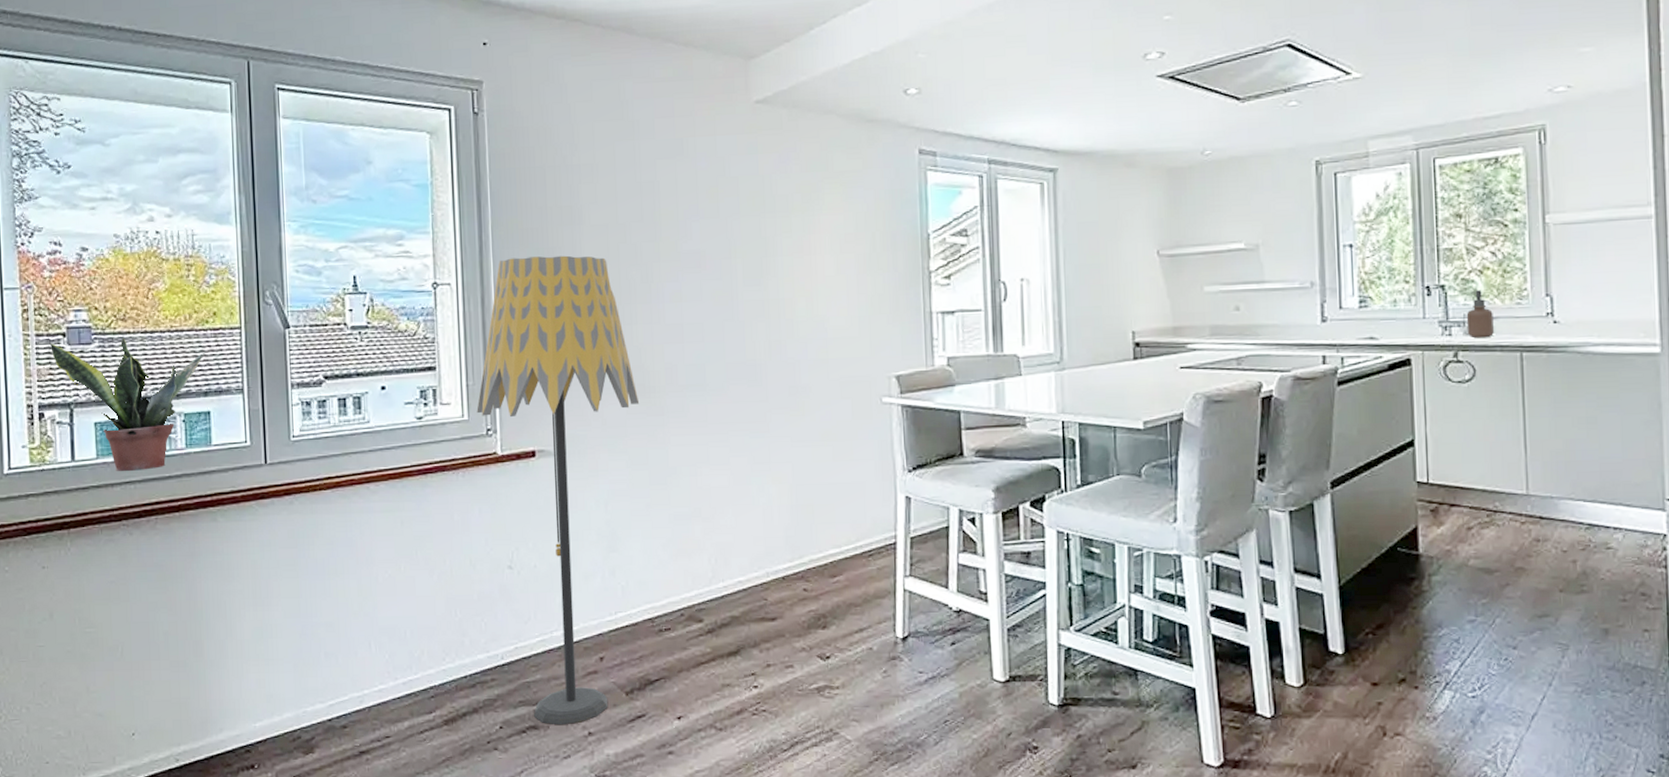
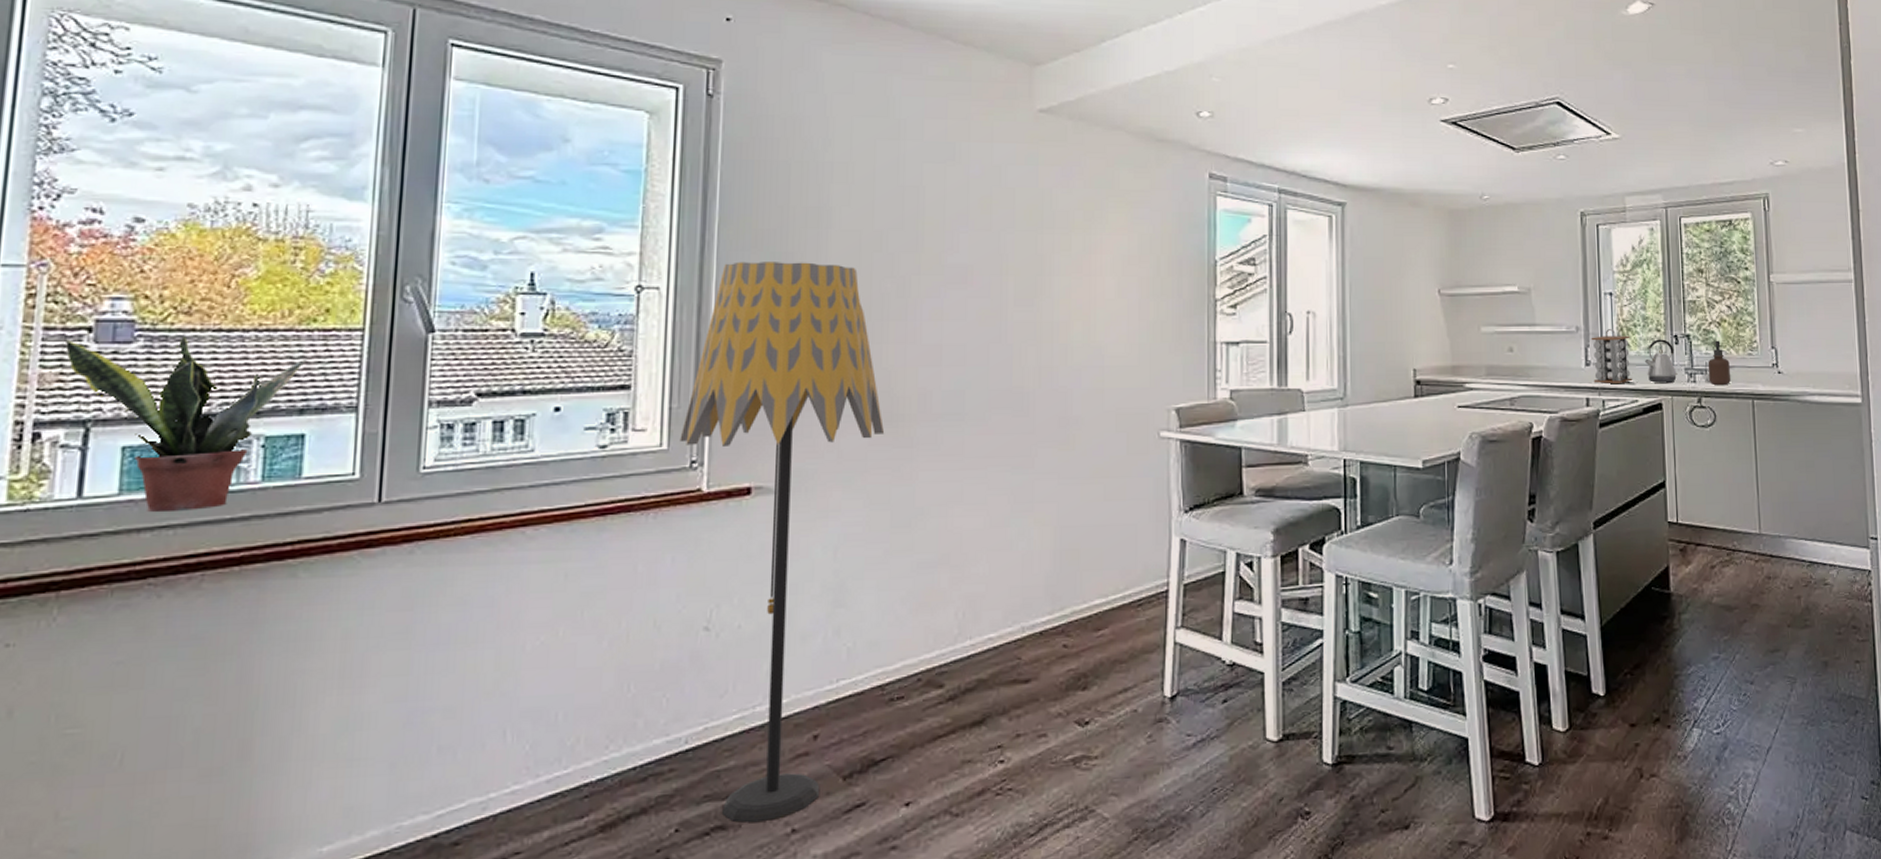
spice rack: none [1327,282,1377,341] -> present [1591,328,1633,385]
kettle: none [1390,291,1430,338] -> present [1644,339,1678,384]

